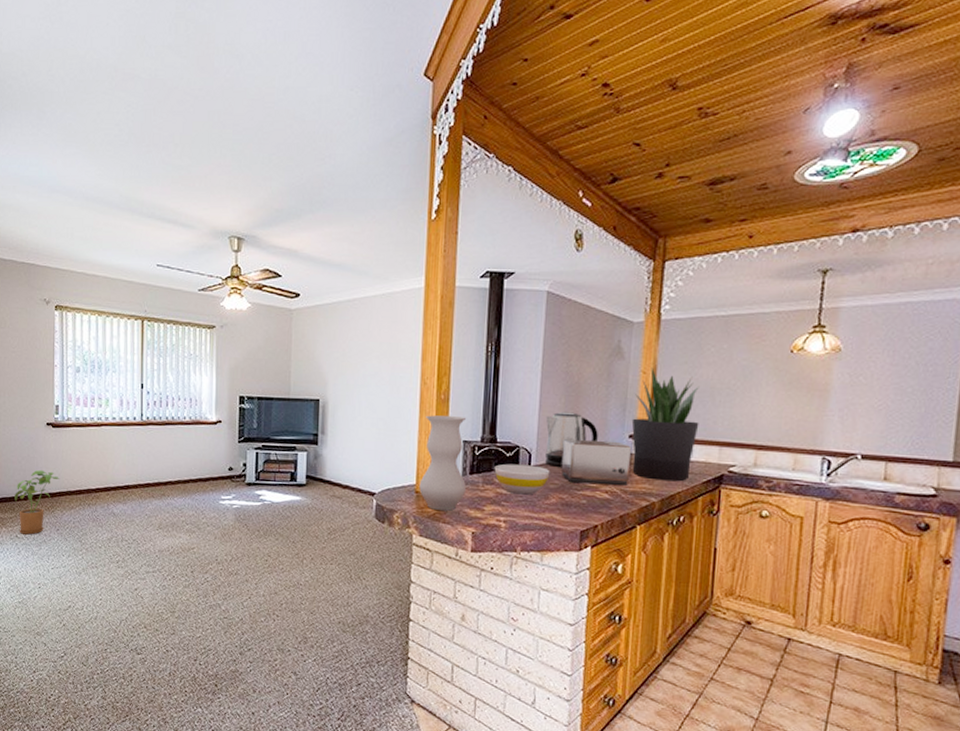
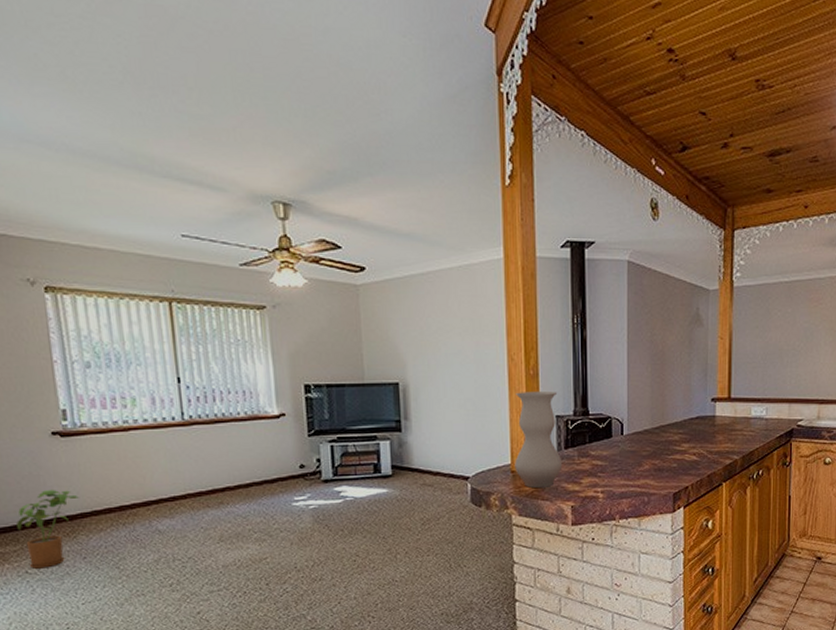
bowl: present [494,463,550,495] -> none [588,434,642,464]
kettle: present [545,411,598,467] -> none [634,380,684,434]
toaster: present [560,439,632,485] -> none [651,405,715,449]
planter: present [631,367,700,482] -> none [713,333,771,439]

